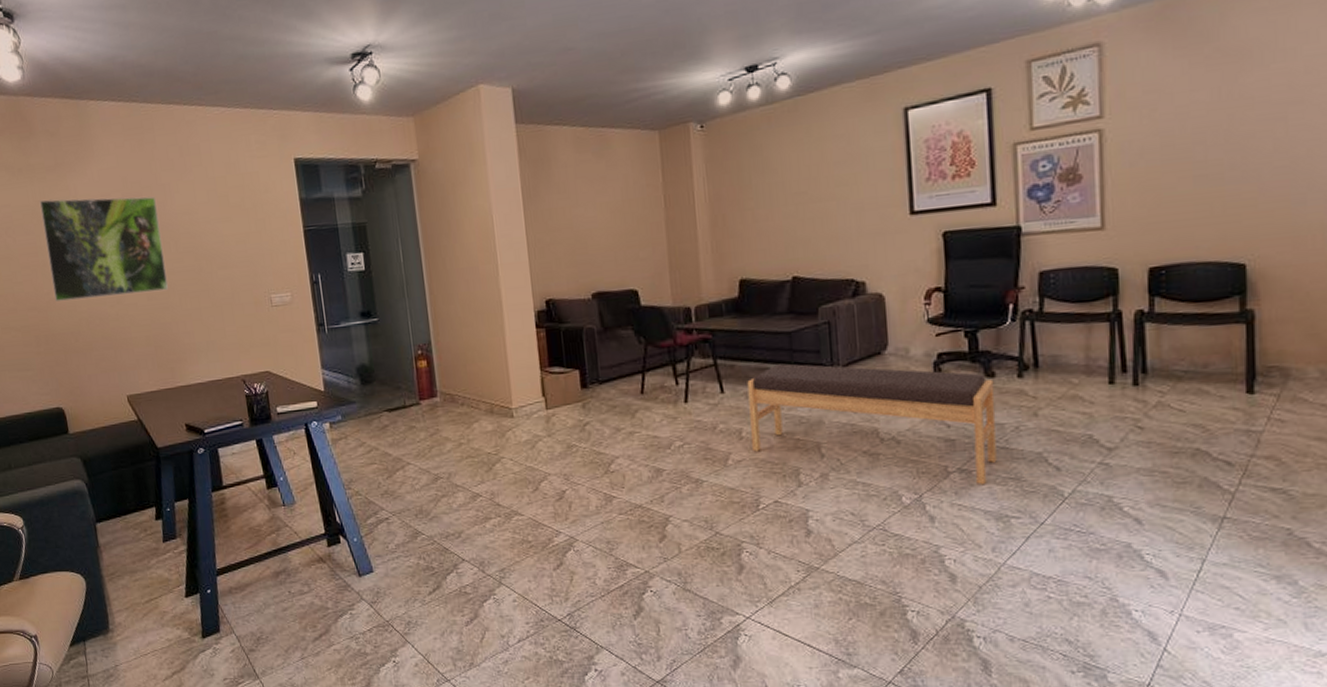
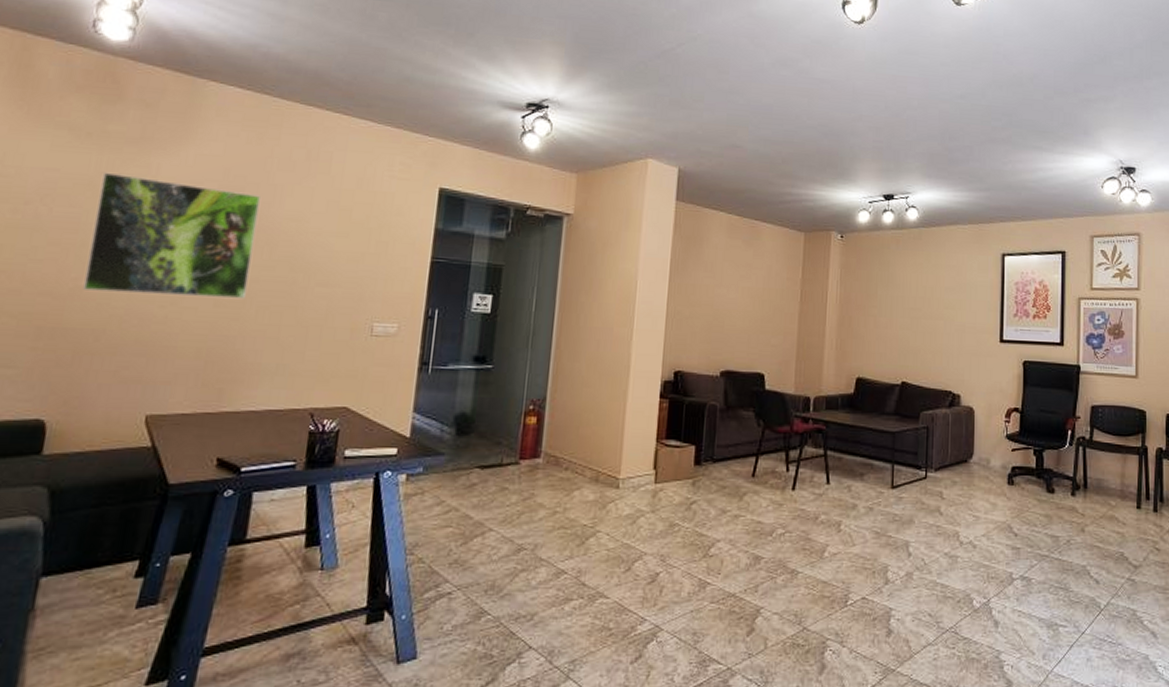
bench: present [747,363,997,486] -> none [849,461,1053,593]

